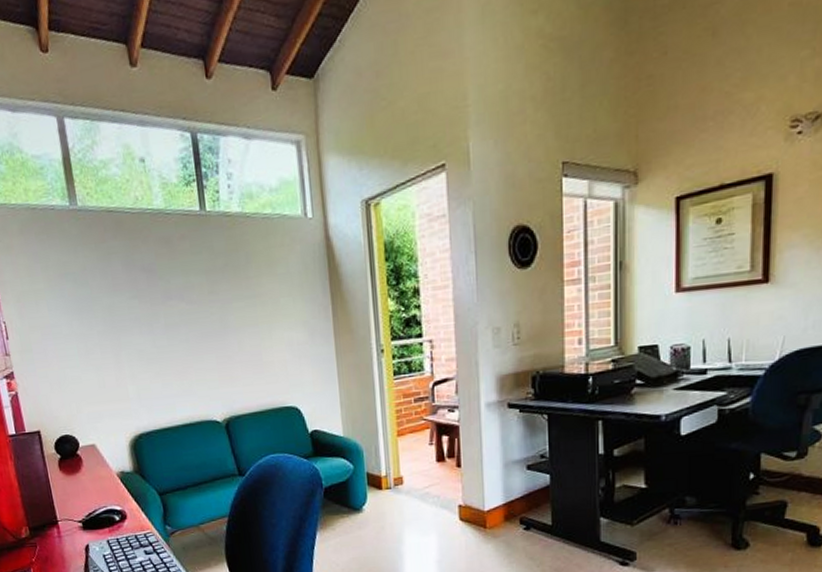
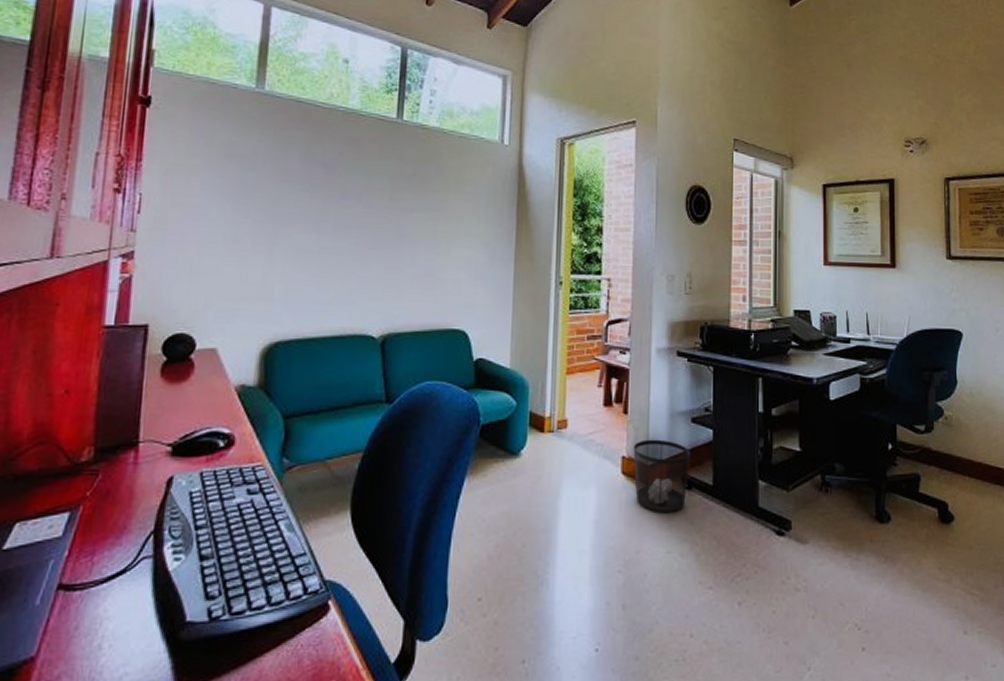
waste bin: none [469,487,527,552] -> present [633,439,690,514]

